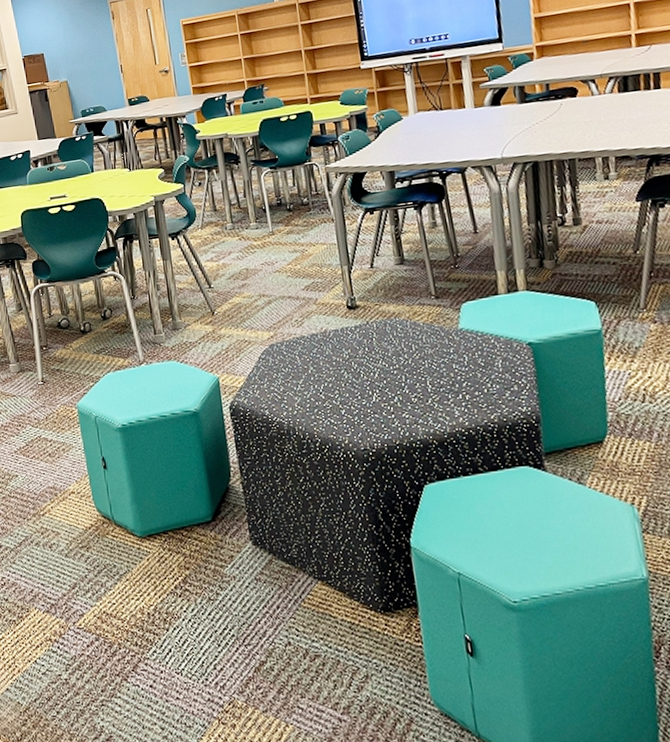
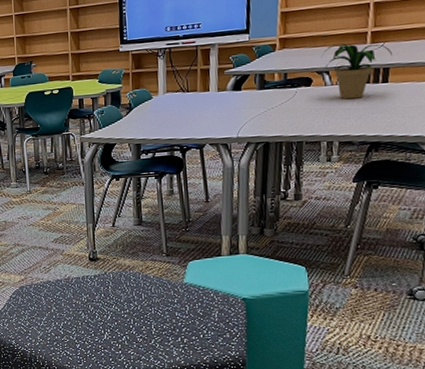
potted plant: none [584,47,661,109] -> present [321,43,392,99]

